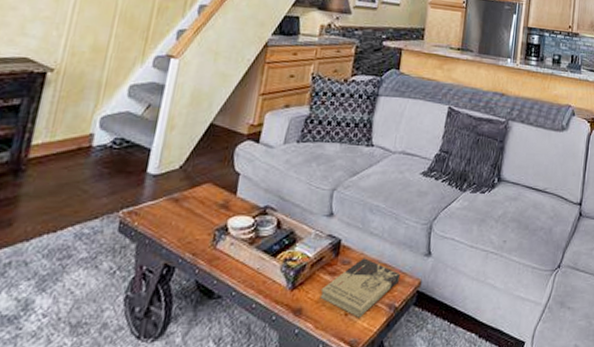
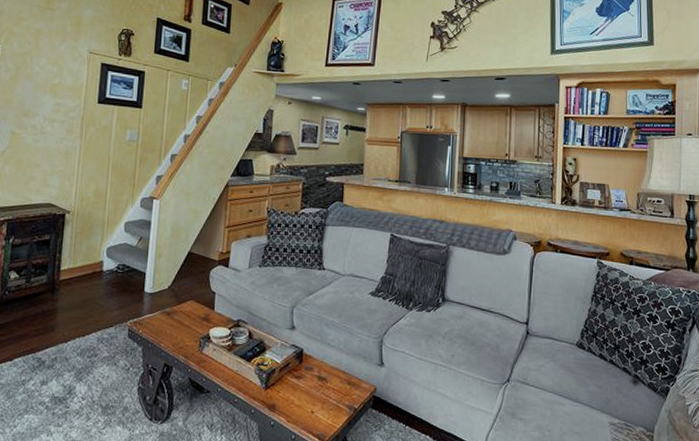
book: present [319,258,401,318] -> none [289,365,357,416]

